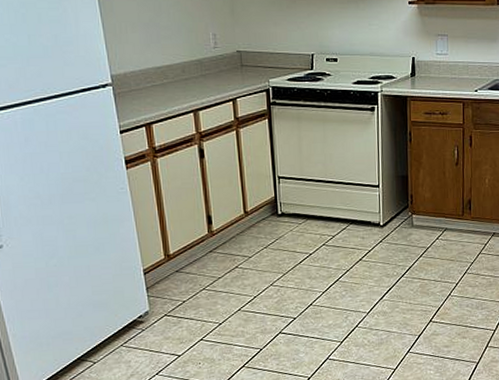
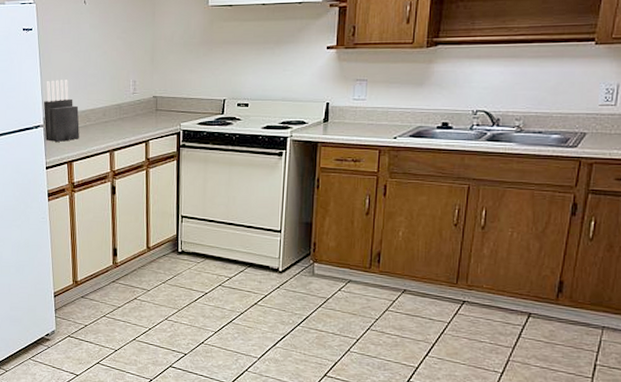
knife block: none [109,32,157,102] -> present [43,80,80,142]

